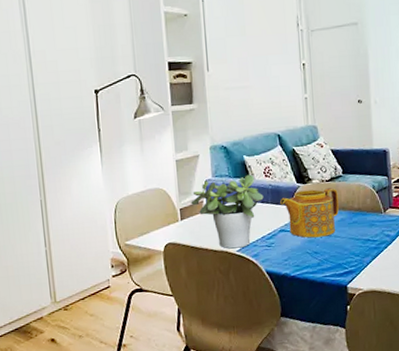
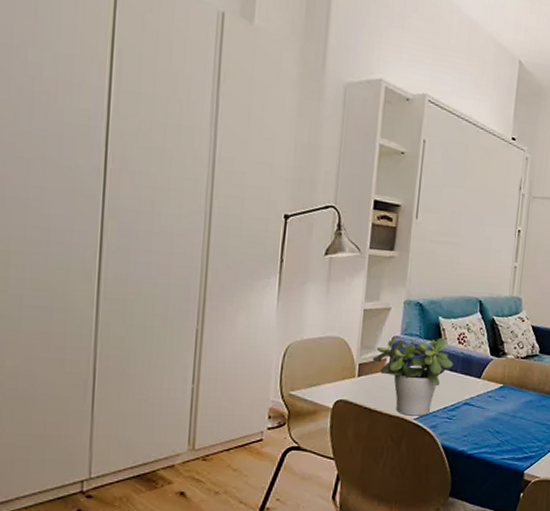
teapot: present [280,188,339,238] -> none [470,364,531,417]

